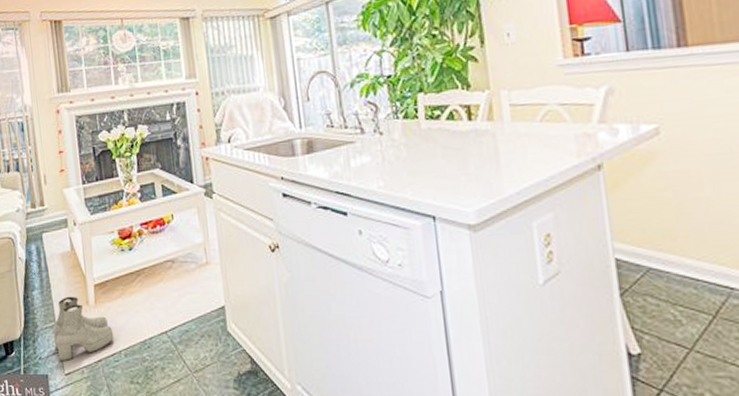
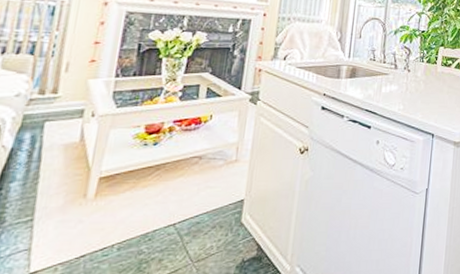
boots: present [52,296,114,362] -> none [23,188,111,260]

